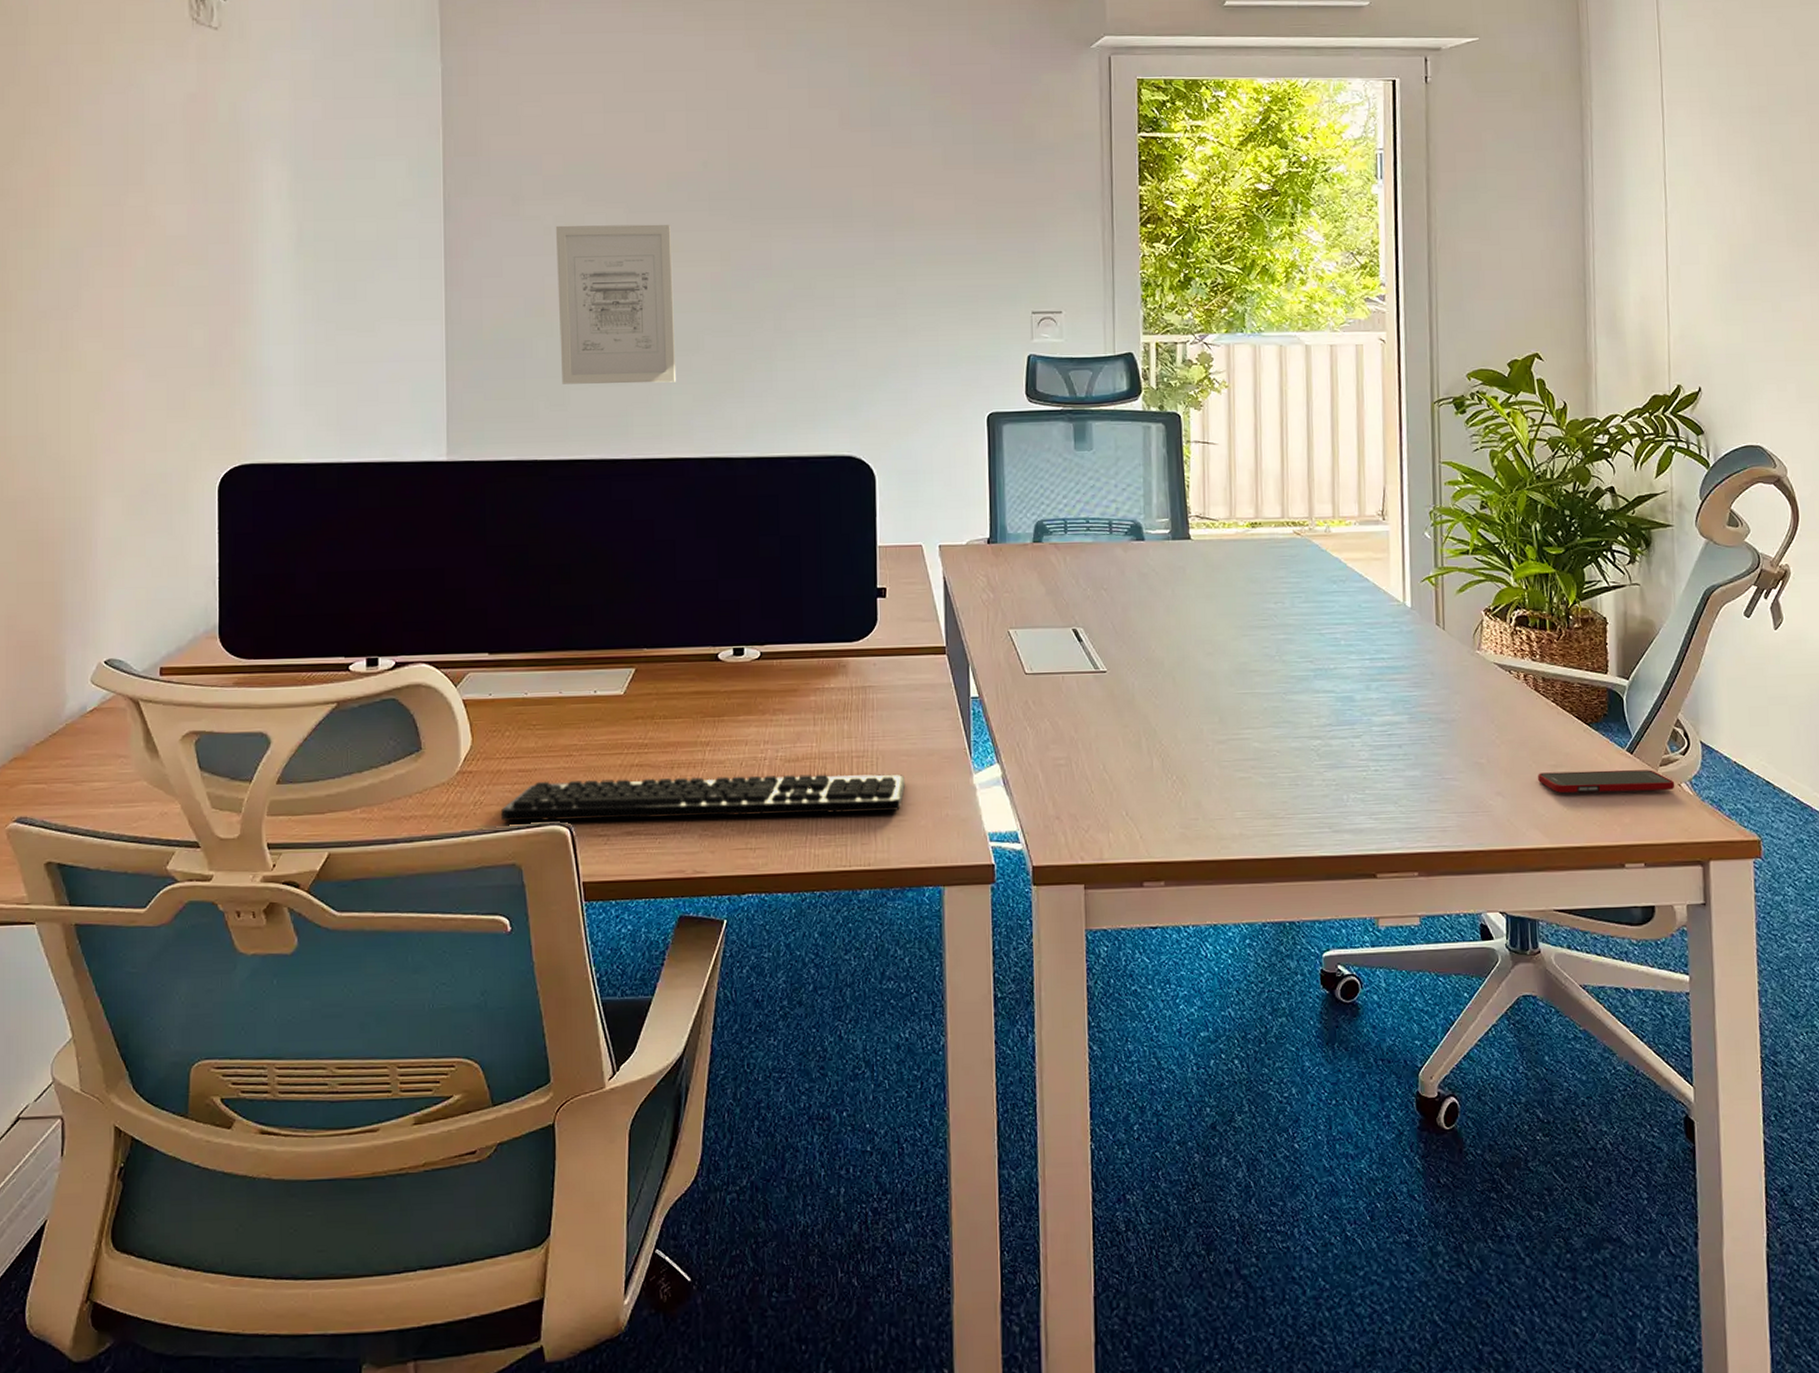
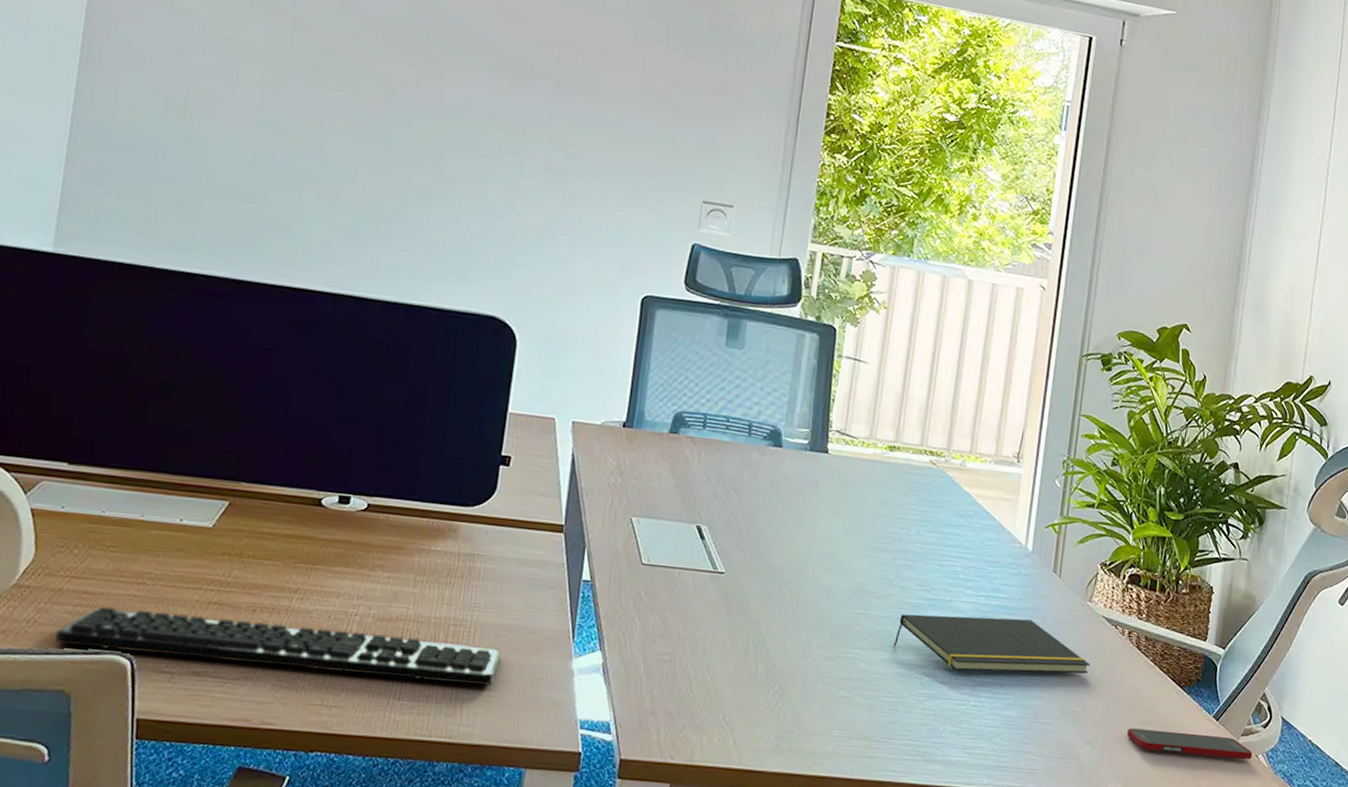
wall art: present [555,224,677,384] -> none [194,24,338,210]
notepad: none [1284,677,1489,738] -> present [893,614,1090,674]

